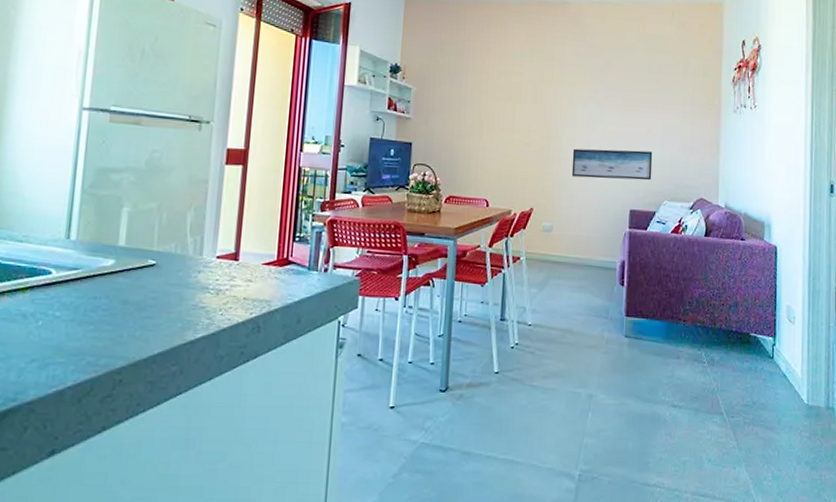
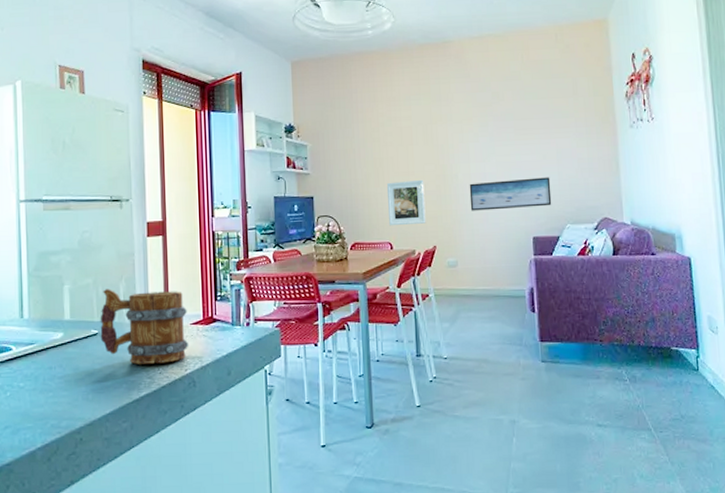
mug: none [157,216,260,304] -> present [100,289,189,364]
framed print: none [488,137,528,184] -> present [387,179,426,226]

